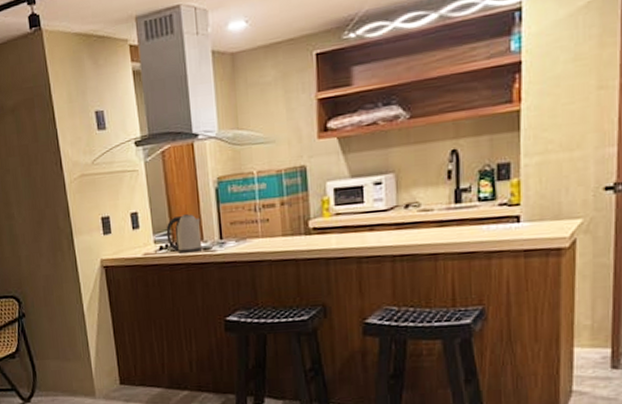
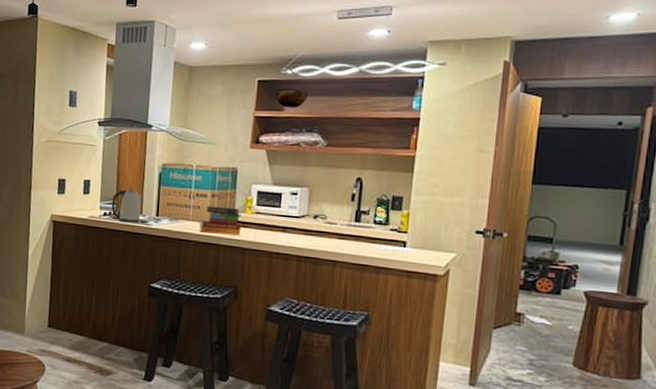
books: none [270,213,321,249] -> present [198,206,242,236]
decorative bowl: none [339,53,379,81] -> present [275,88,308,108]

